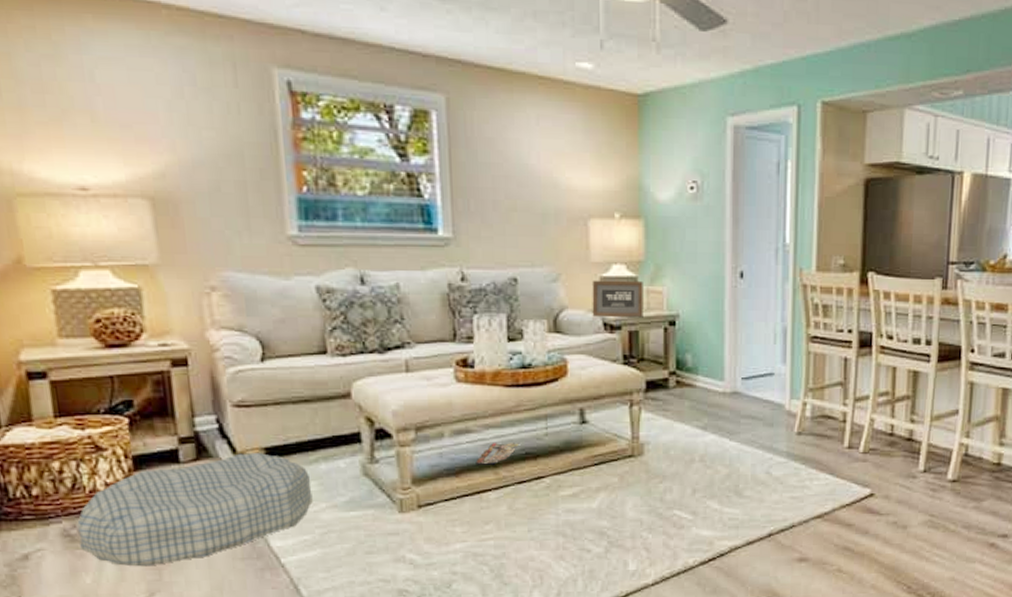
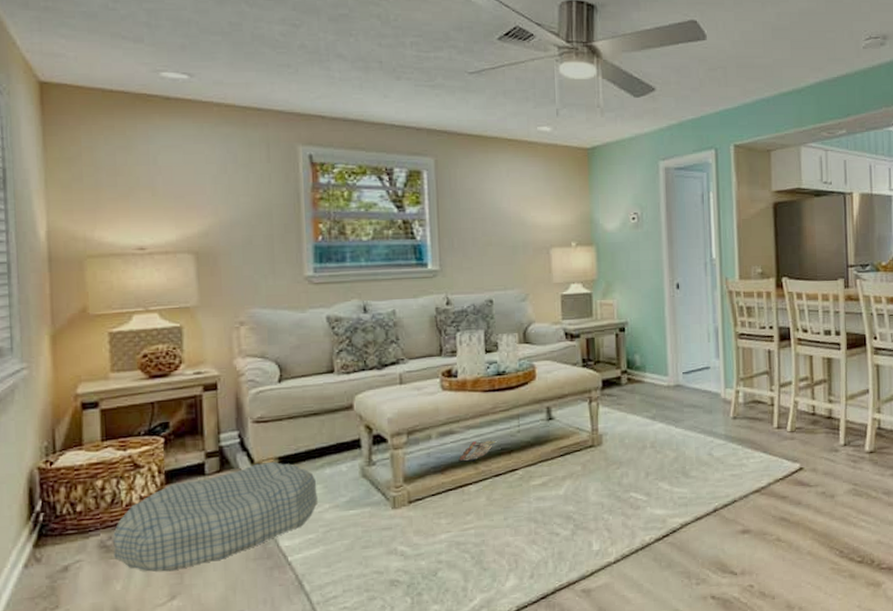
picture frame: present [592,280,643,318] -> none [554,296,598,329]

